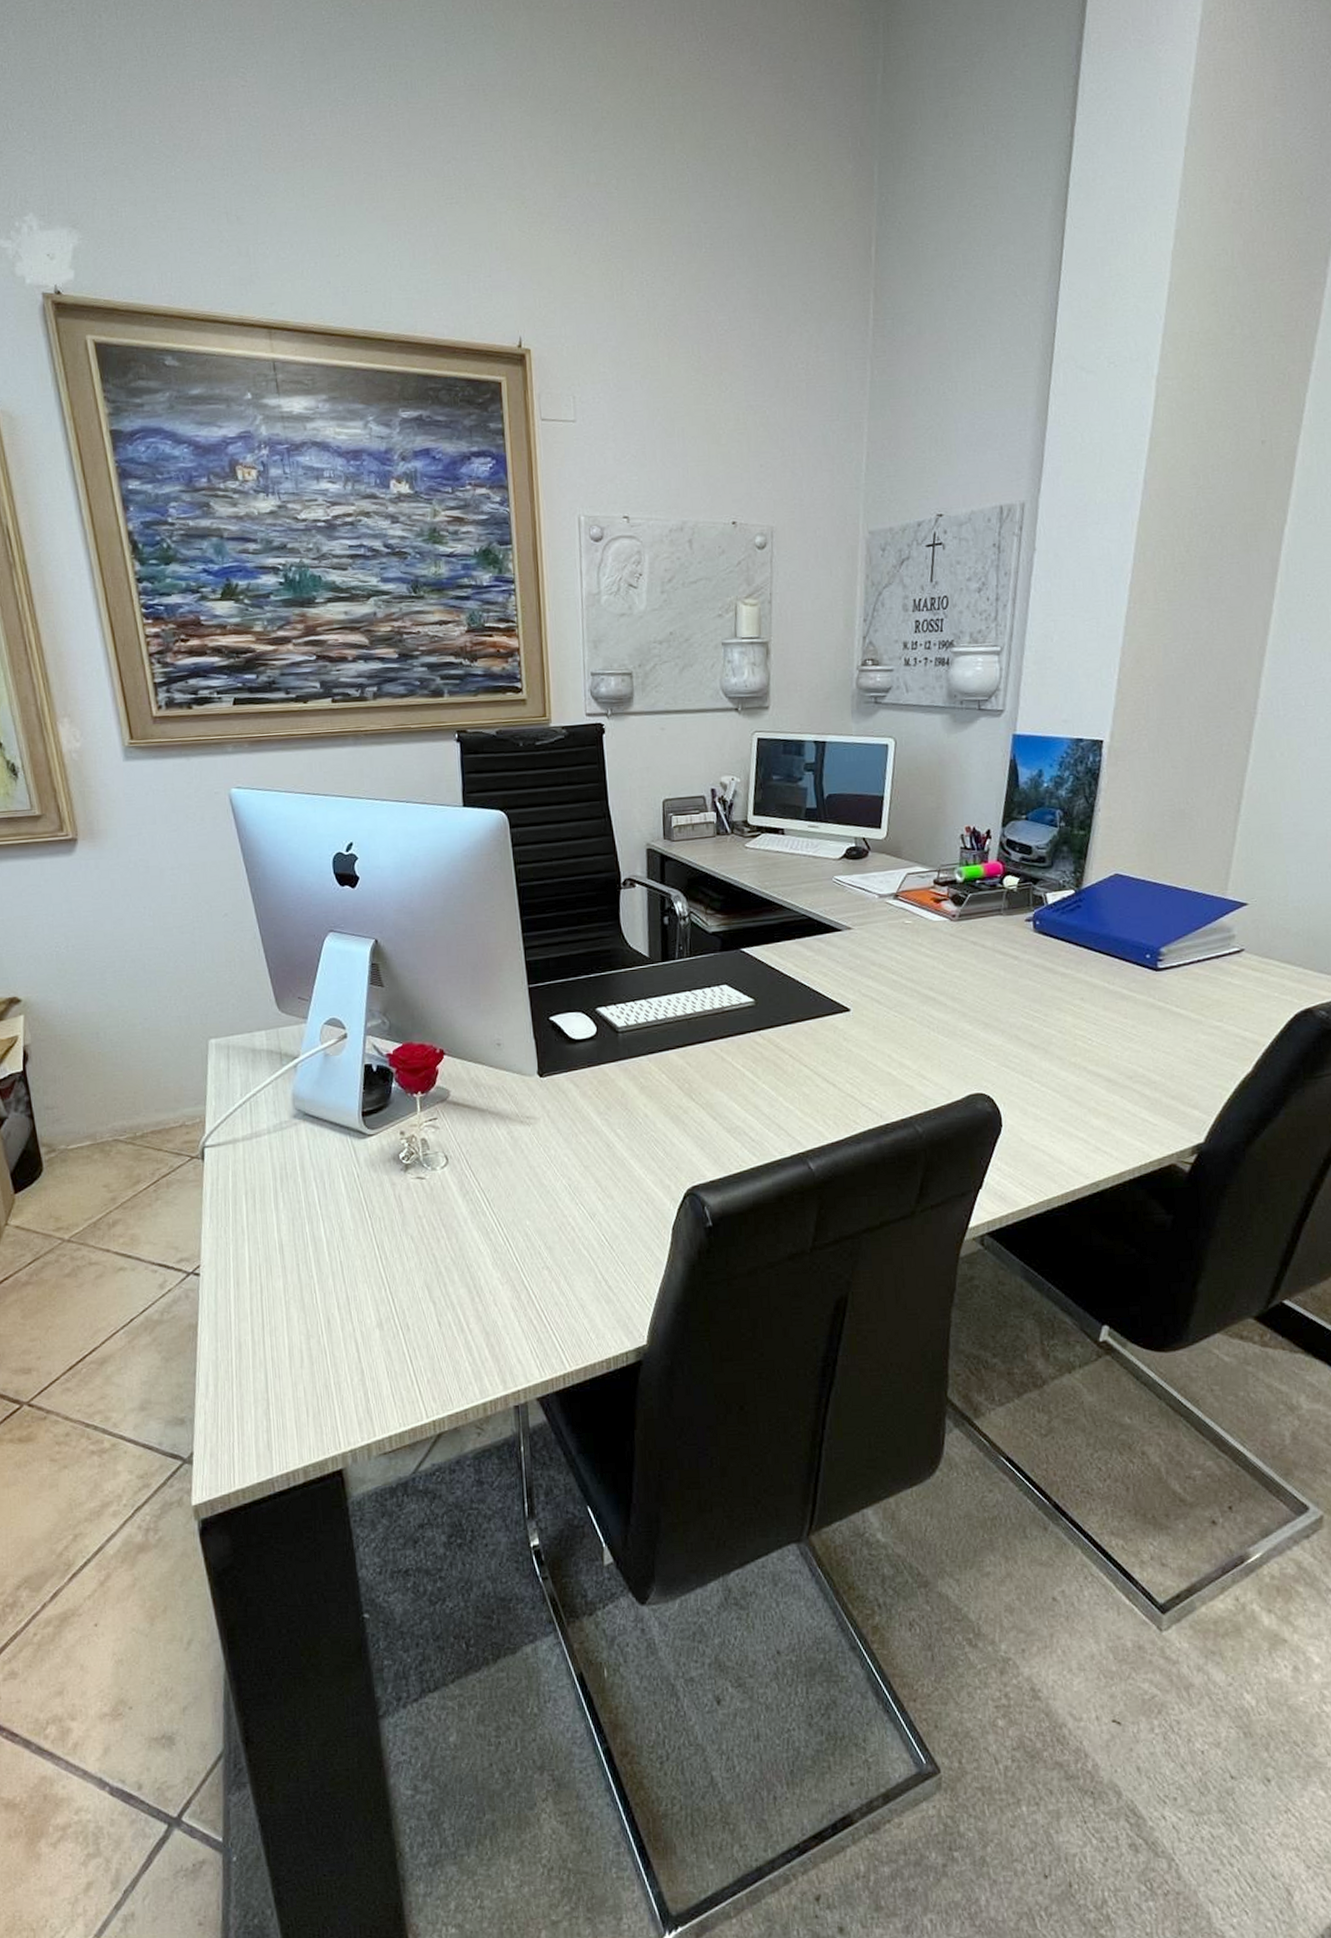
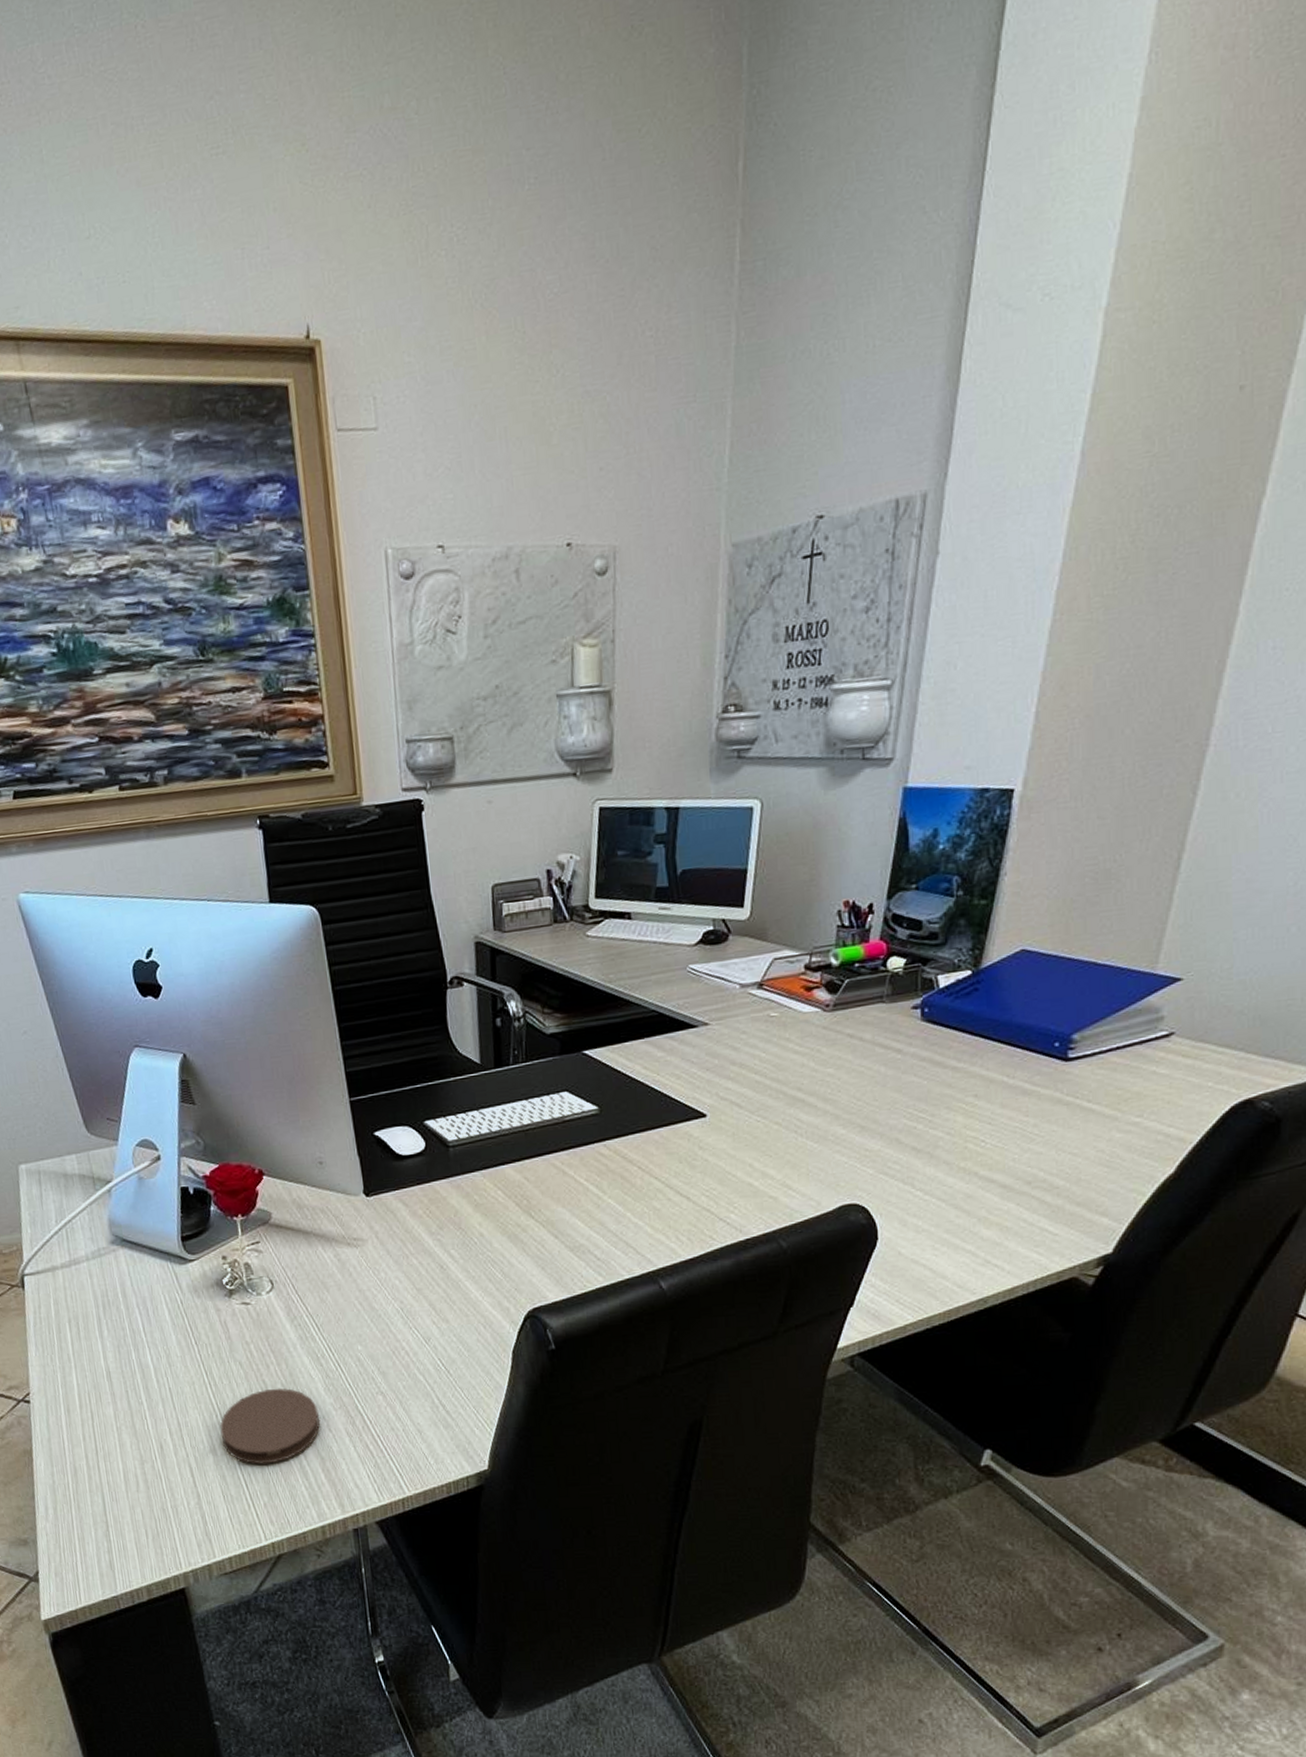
coaster: none [388,1262,487,1340] -> present [220,1388,320,1464]

